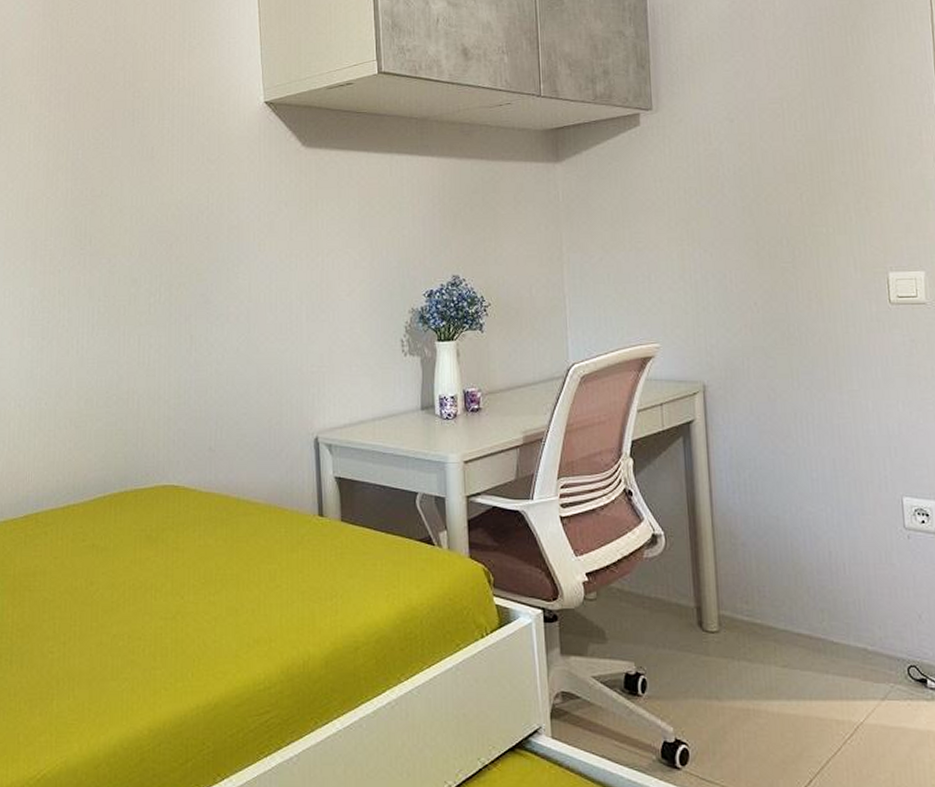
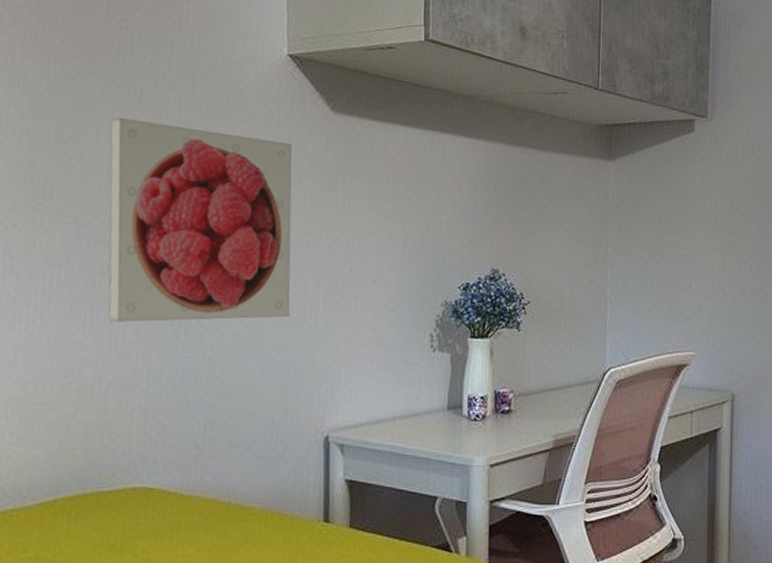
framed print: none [130,171,279,343] -> present [108,117,293,322]

